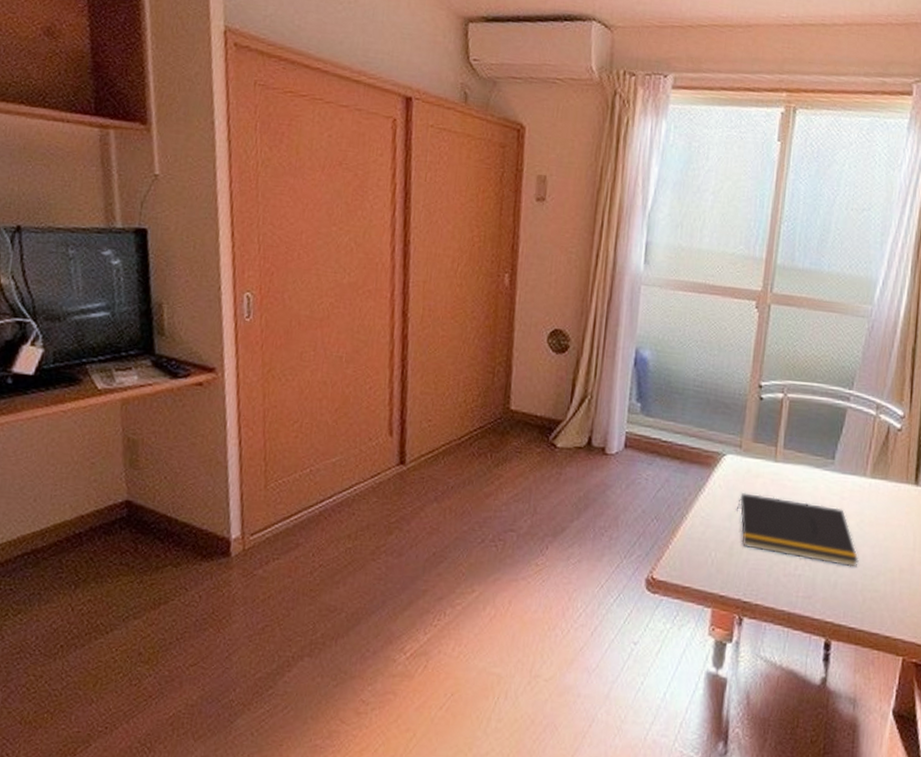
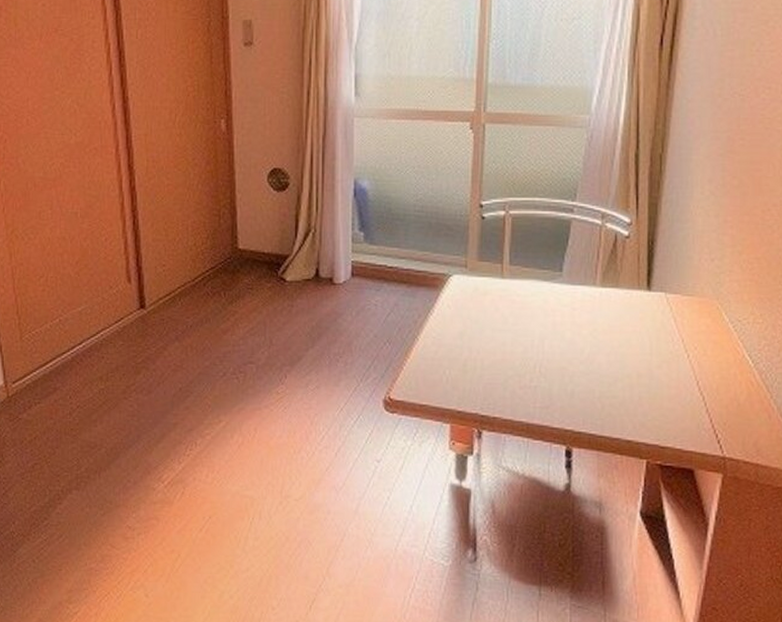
notepad: present [737,492,859,568] -> none [467,310,595,376]

